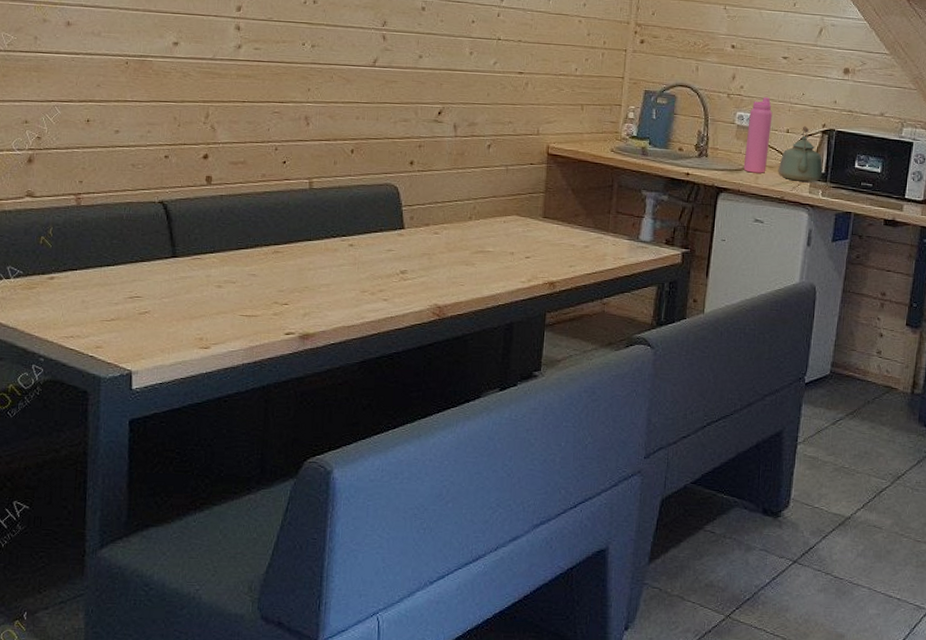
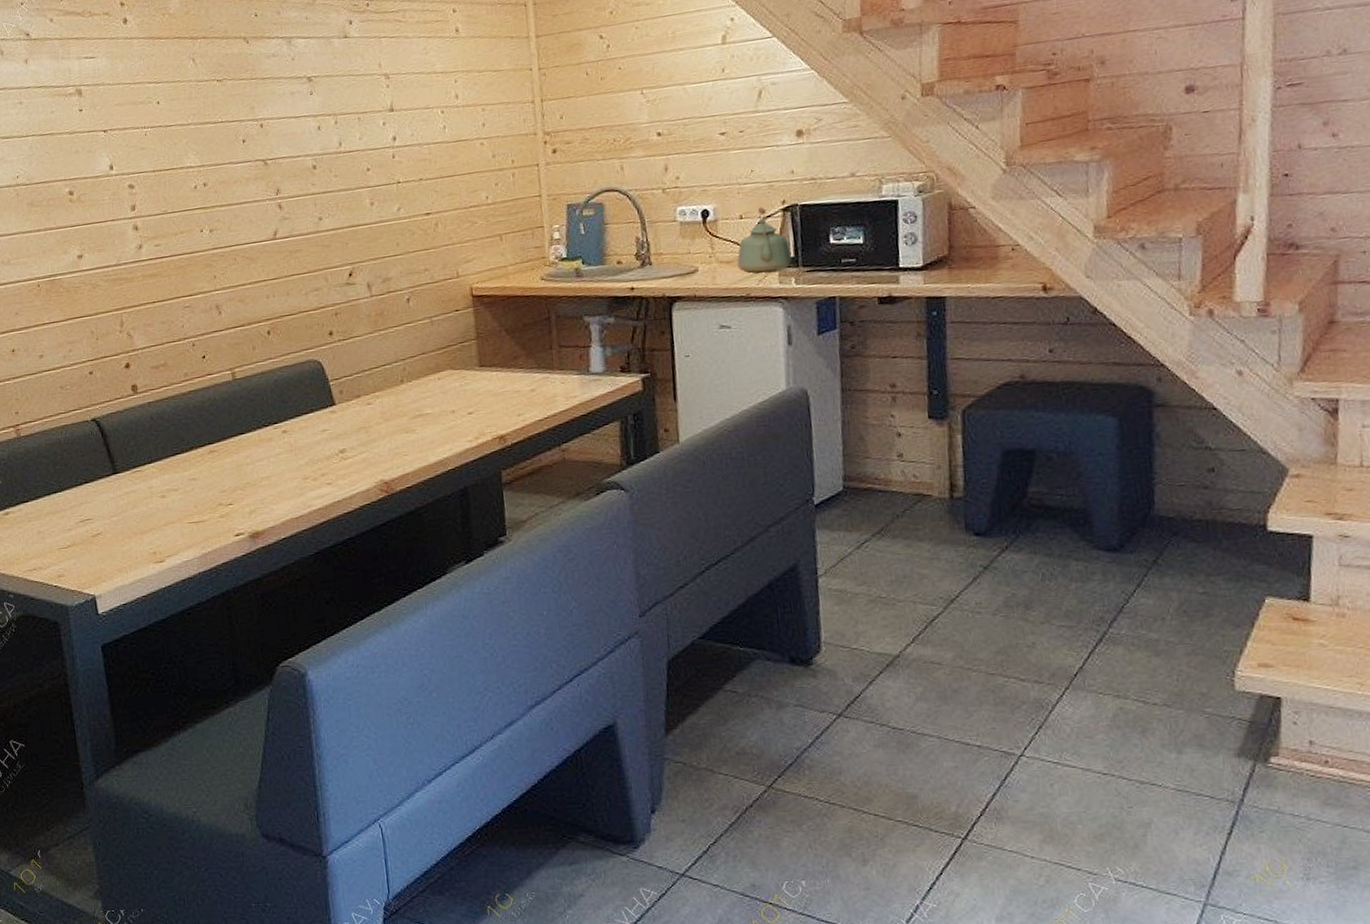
water bottle: present [743,97,773,173] -> none [691,183,724,274]

